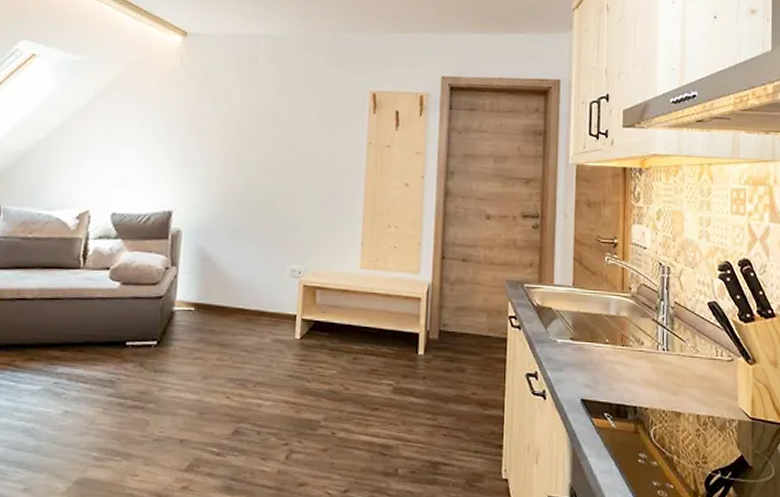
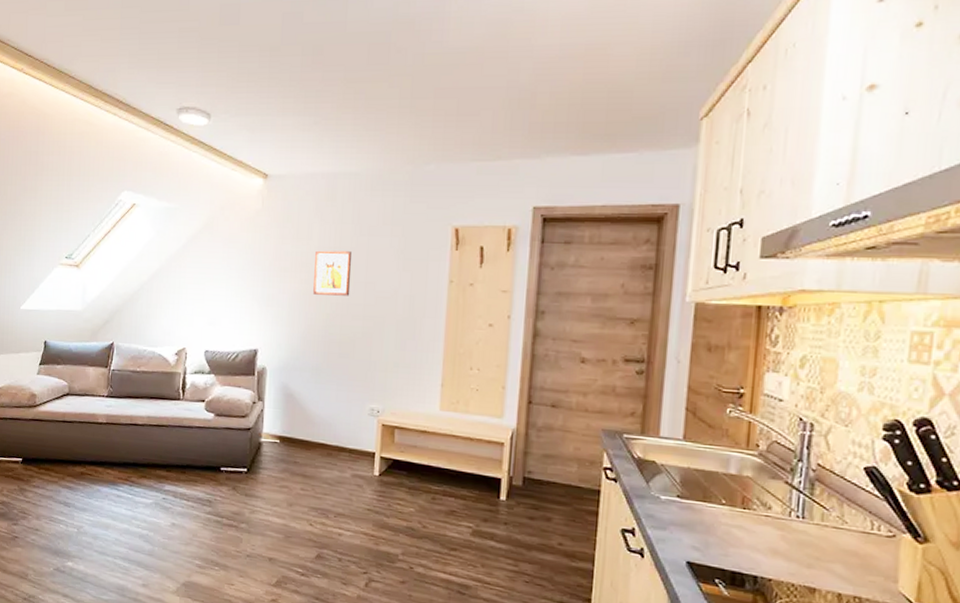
wall art: none [233,110,273,156] -> present [313,250,352,296]

